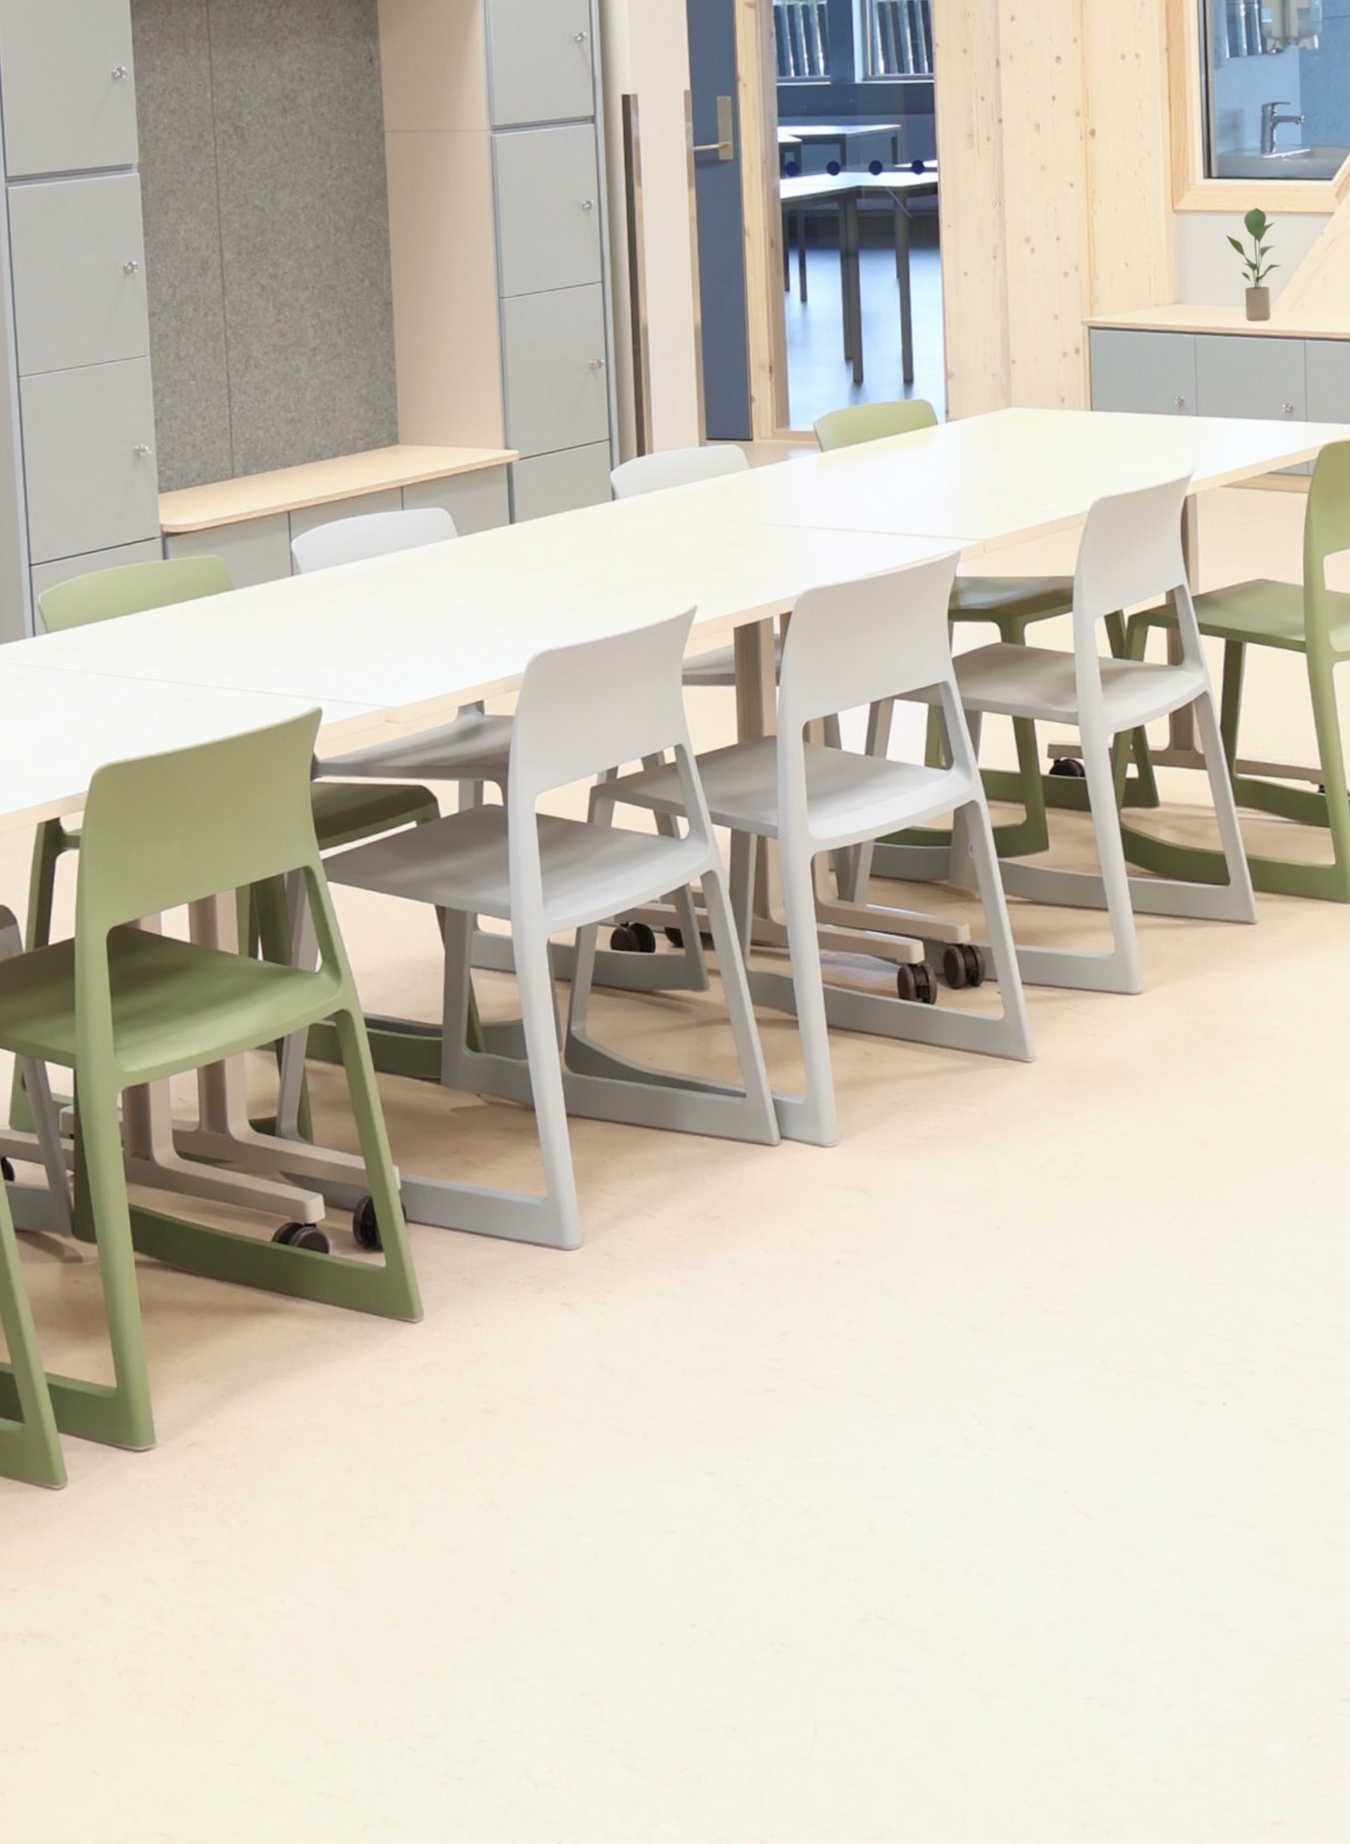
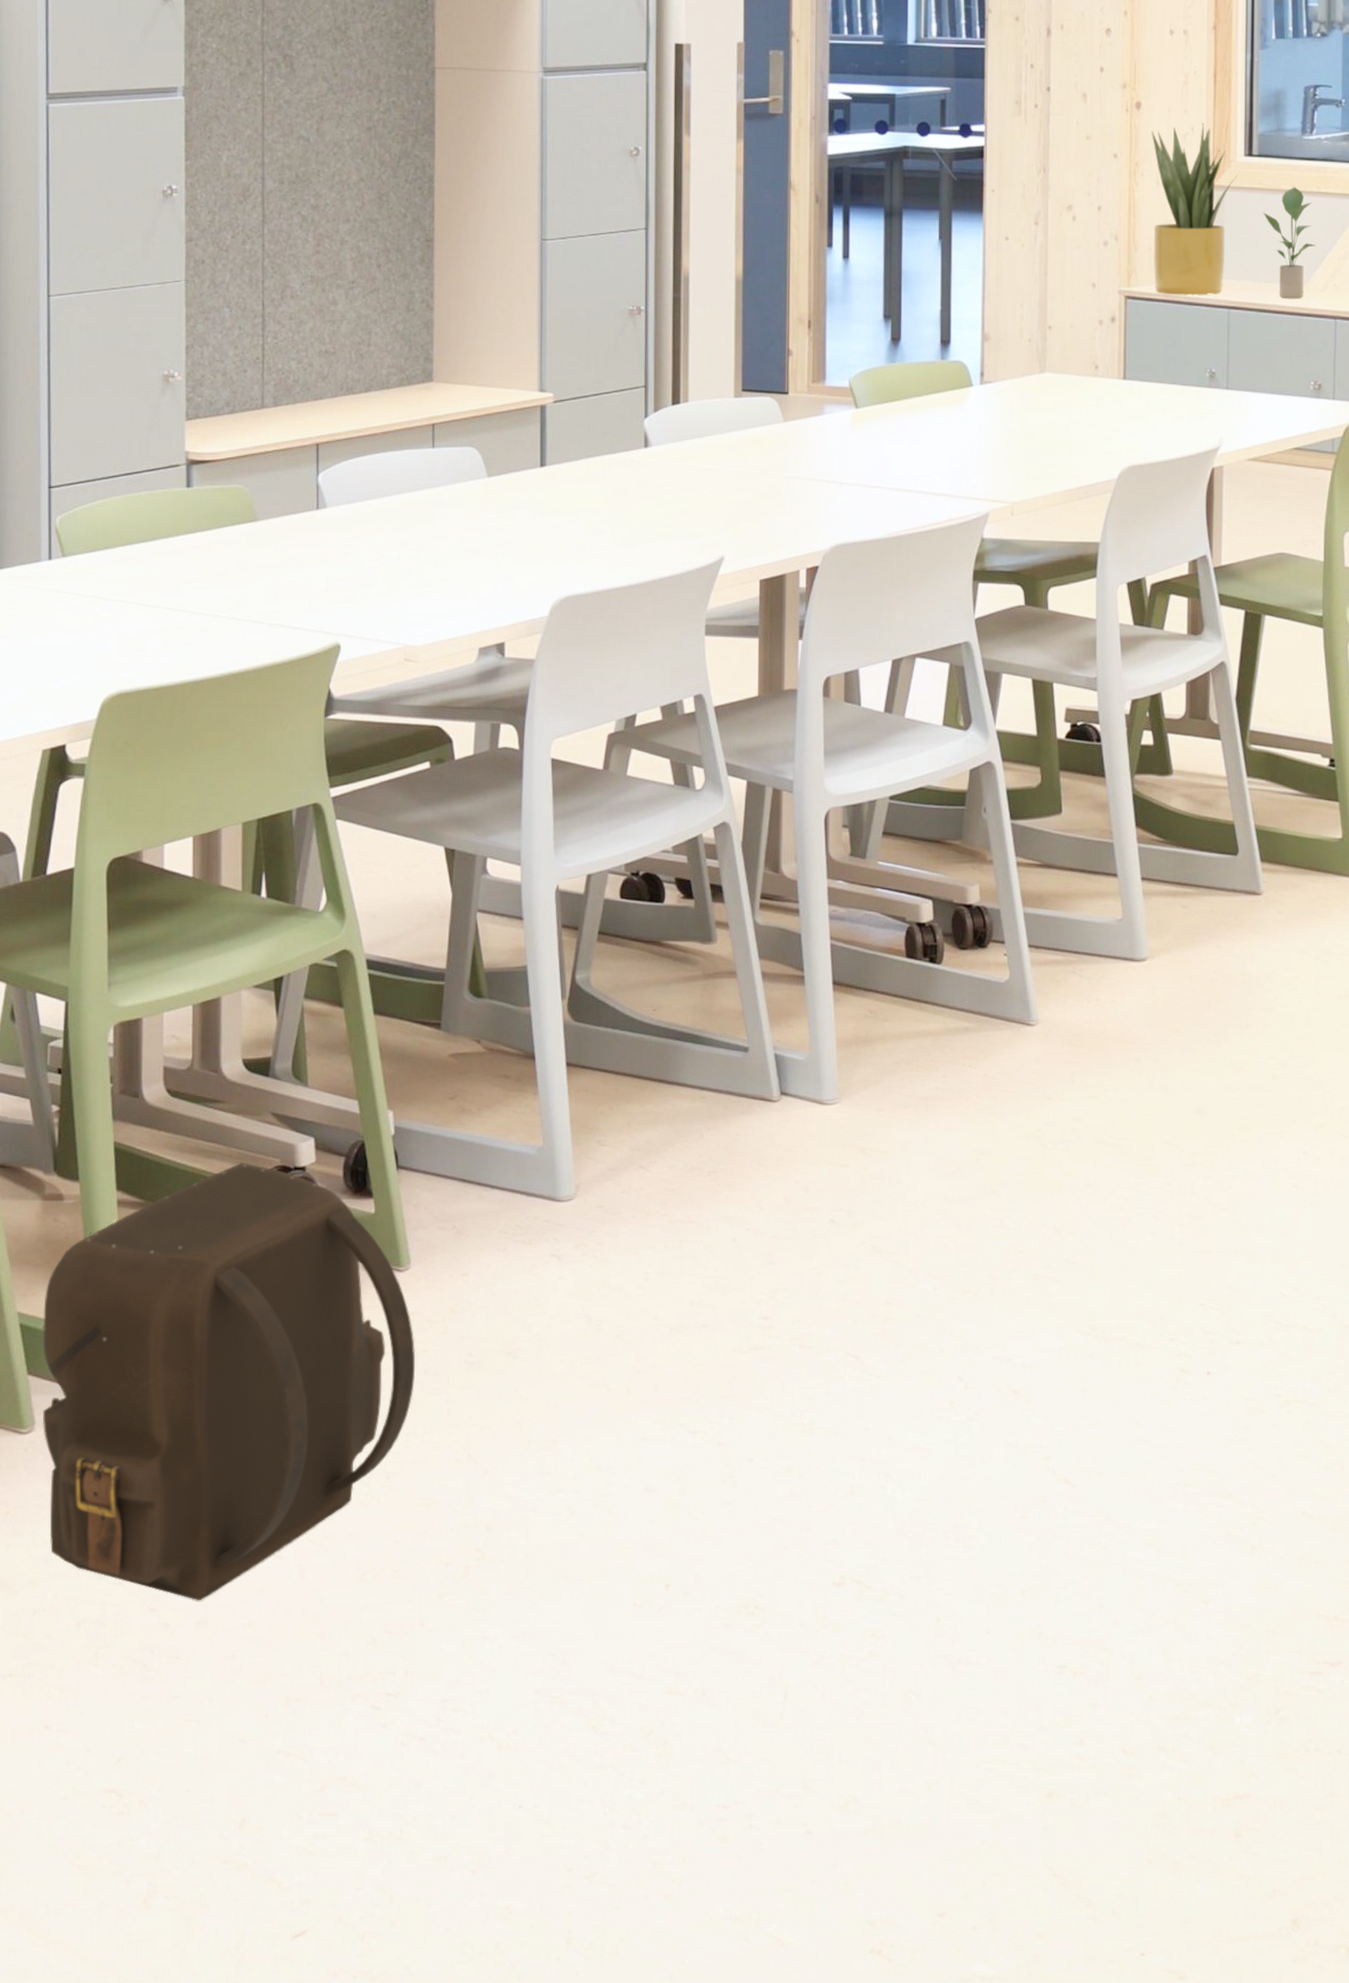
backpack: none [69,1220,435,1649] -> present [43,1162,416,1601]
planter: none [1107,147,1198,324] -> present [1151,123,1238,296]

